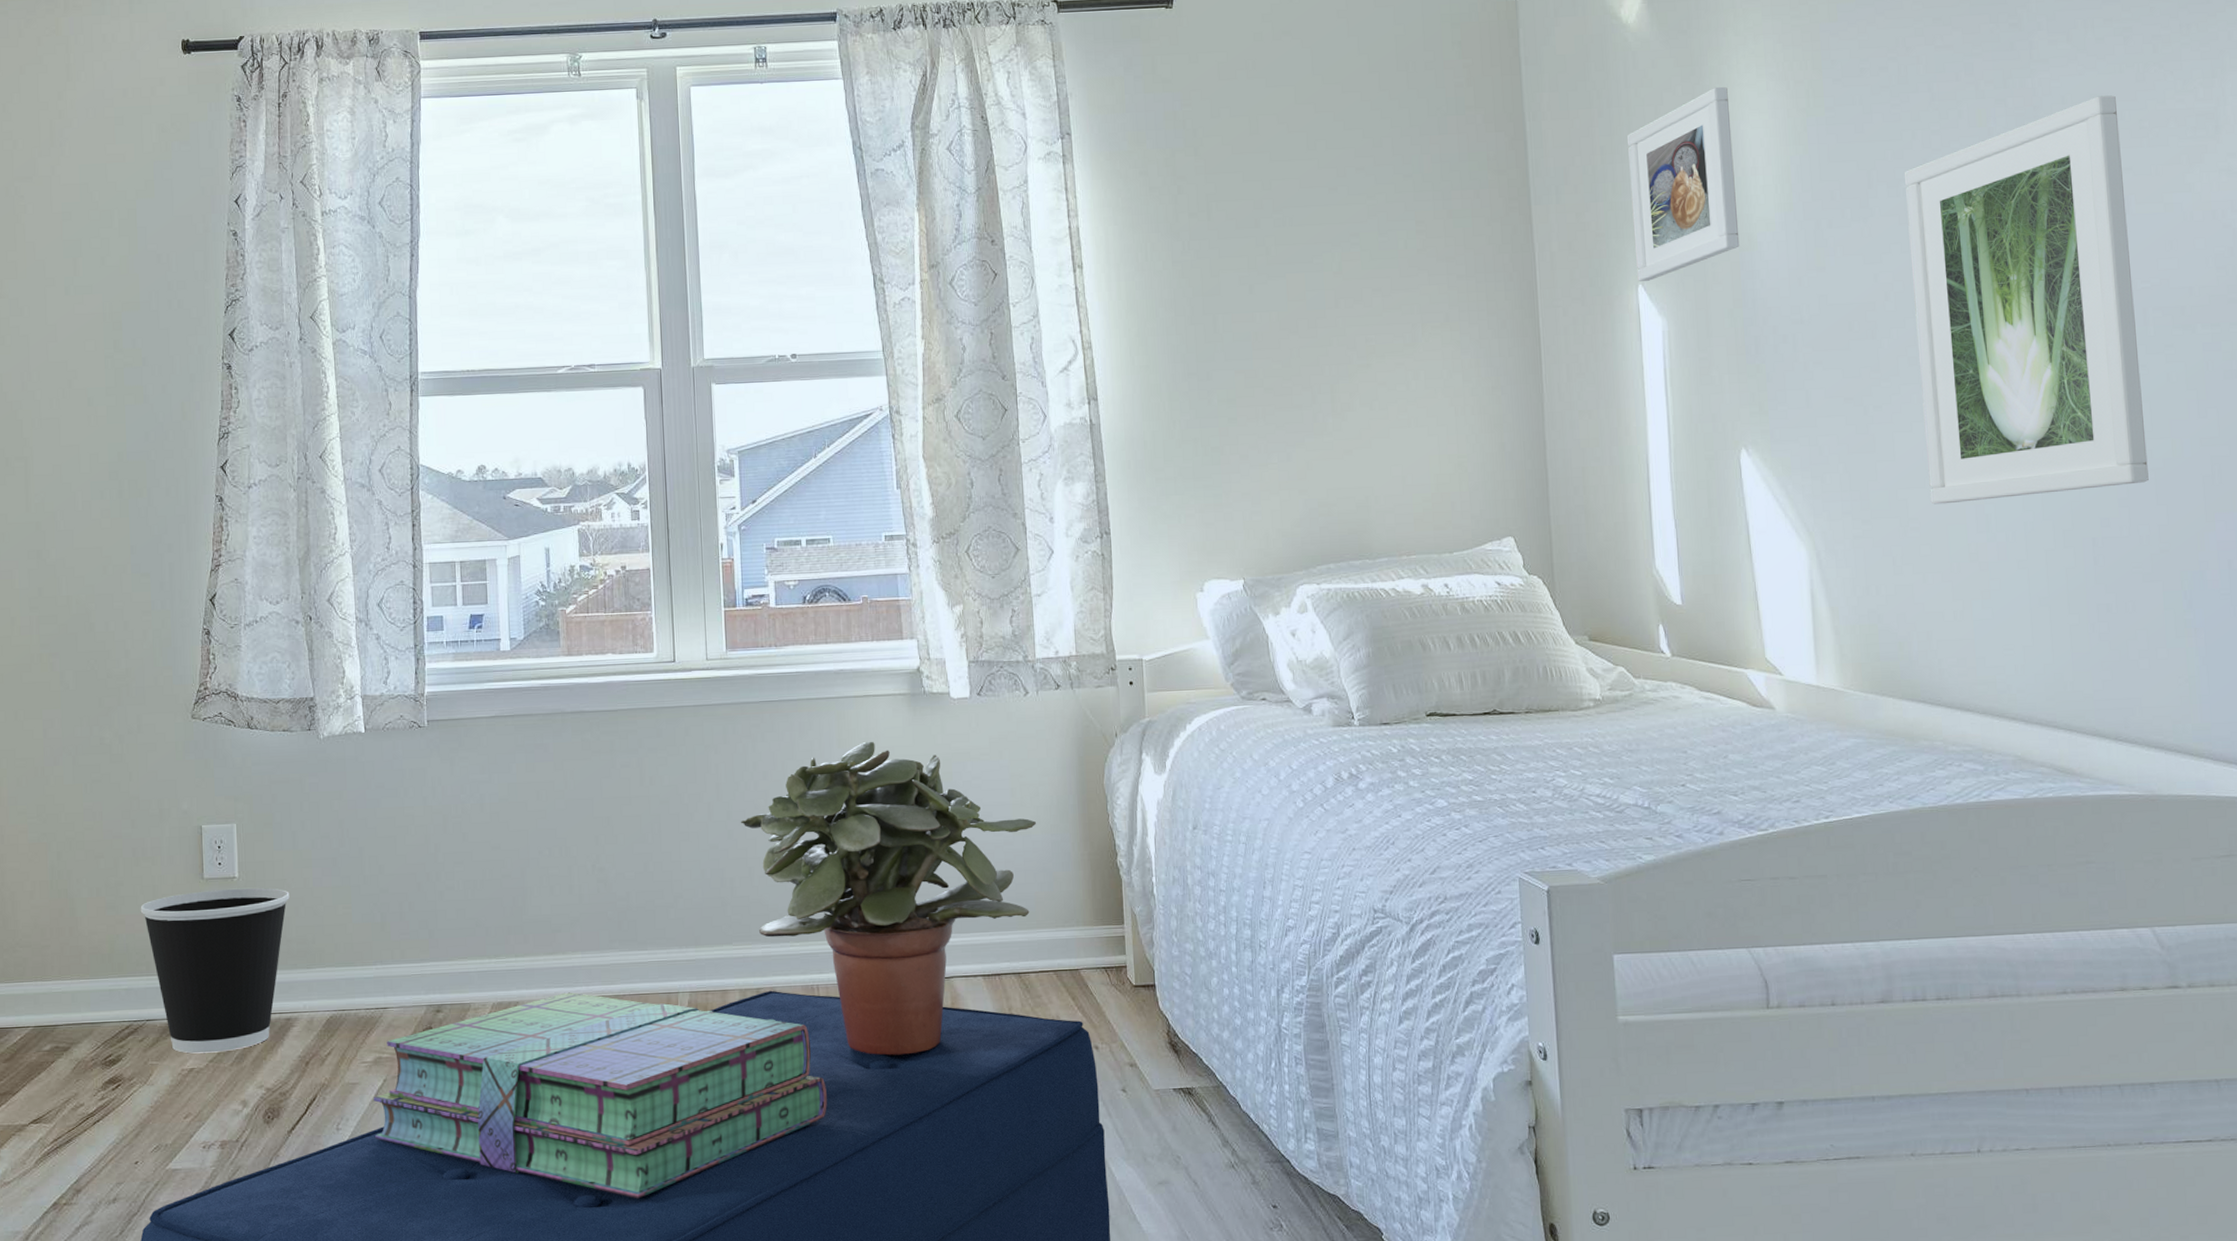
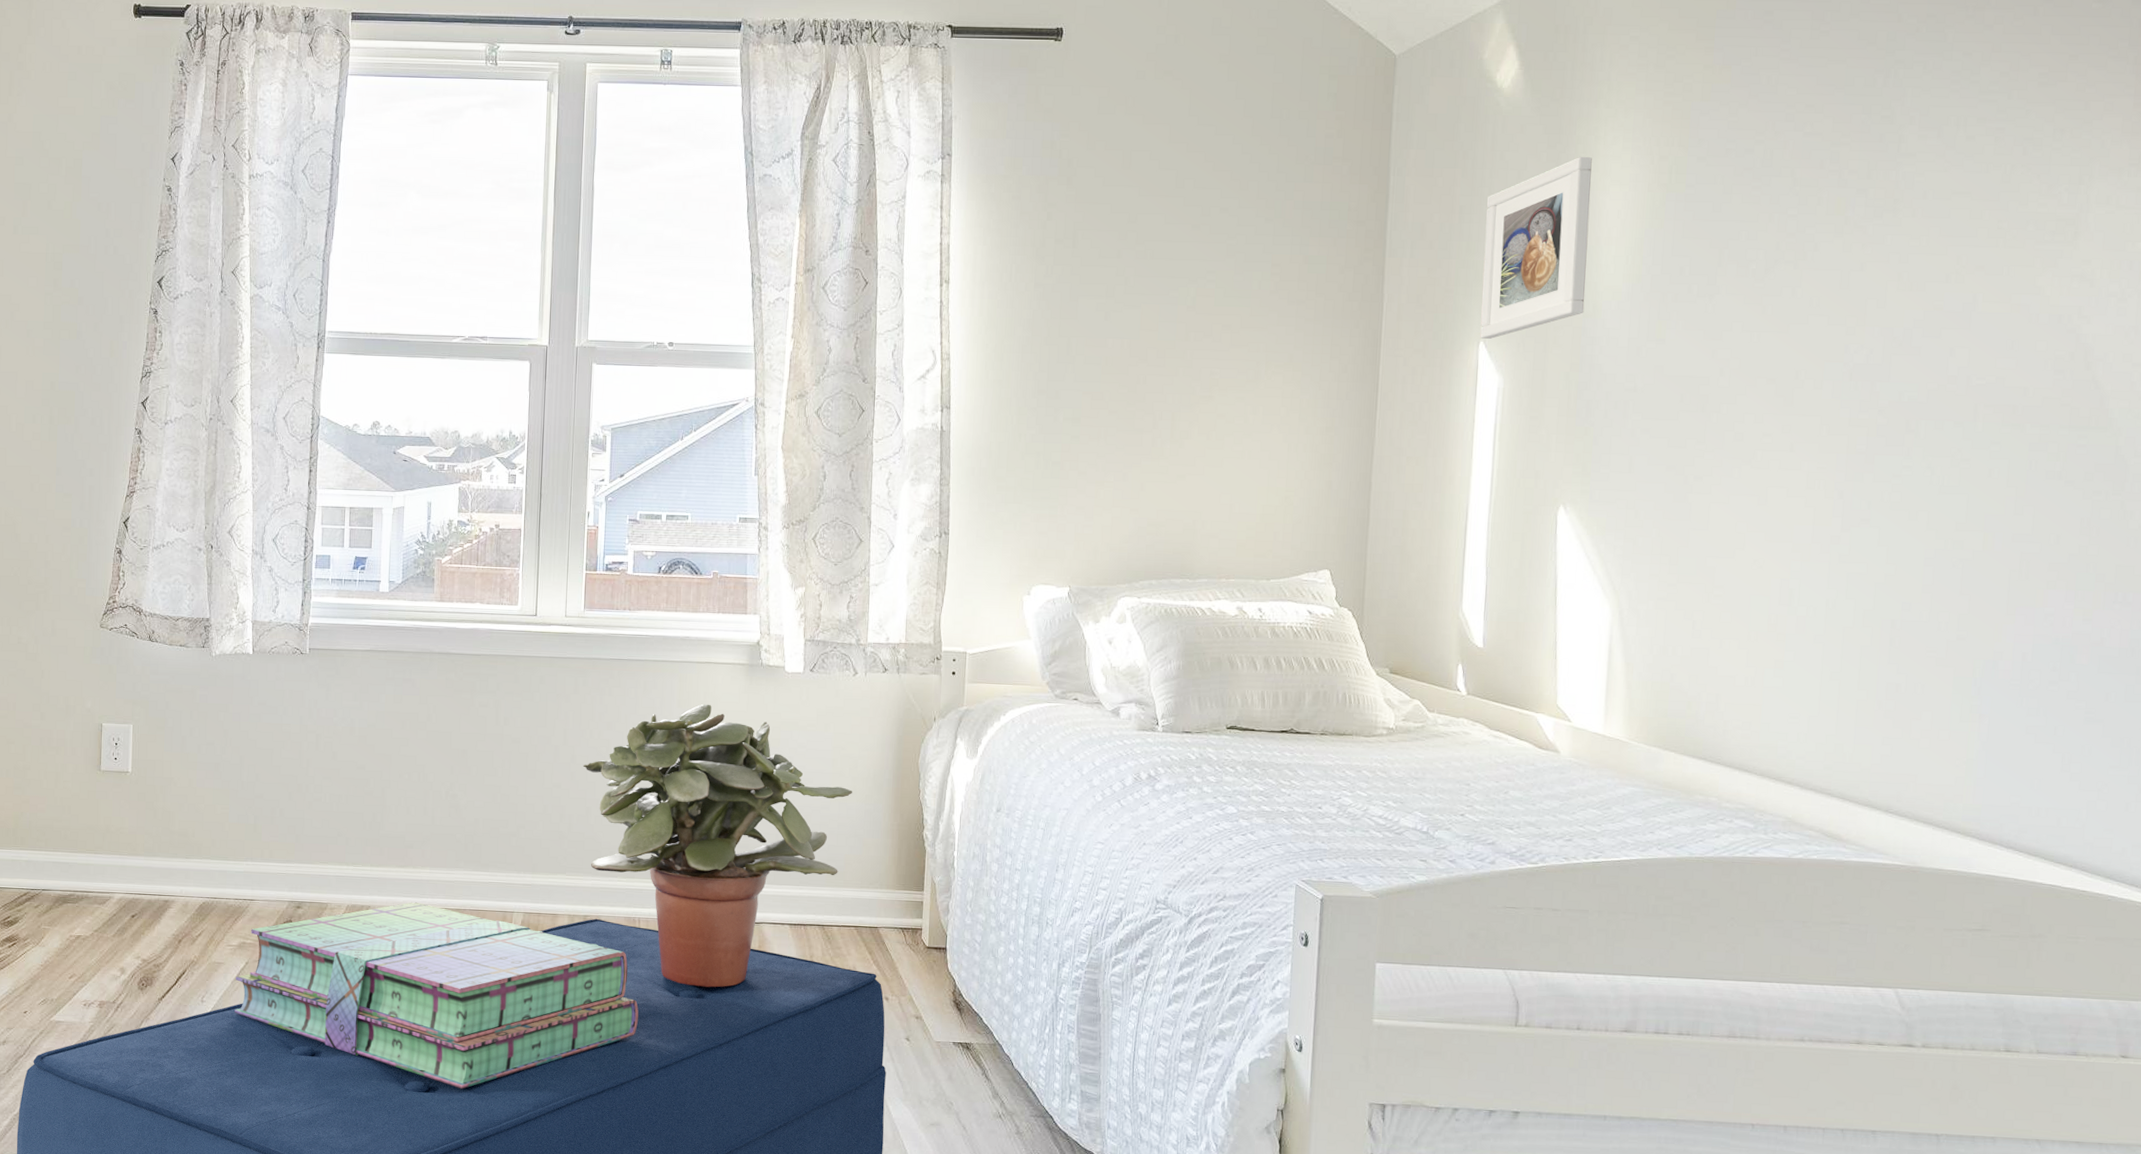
wastebasket: present [140,887,290,1054] -> none [43,781,175,924]
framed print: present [1904,95,2149,505] -> none [1737,193,1978,576]

